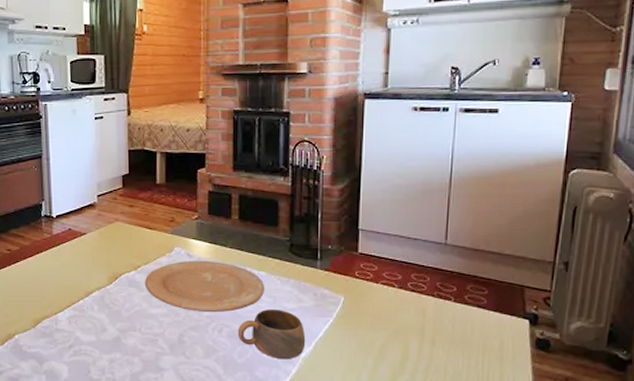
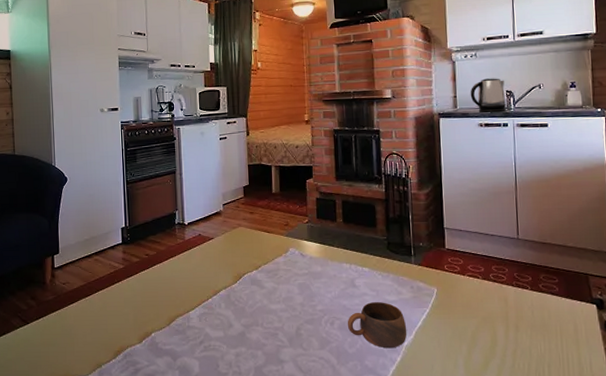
plate: present [144,260,265,313] -> none [264,259,369,307]
kettle: none [405,50,450,94] -> present [470,78,506,113]

